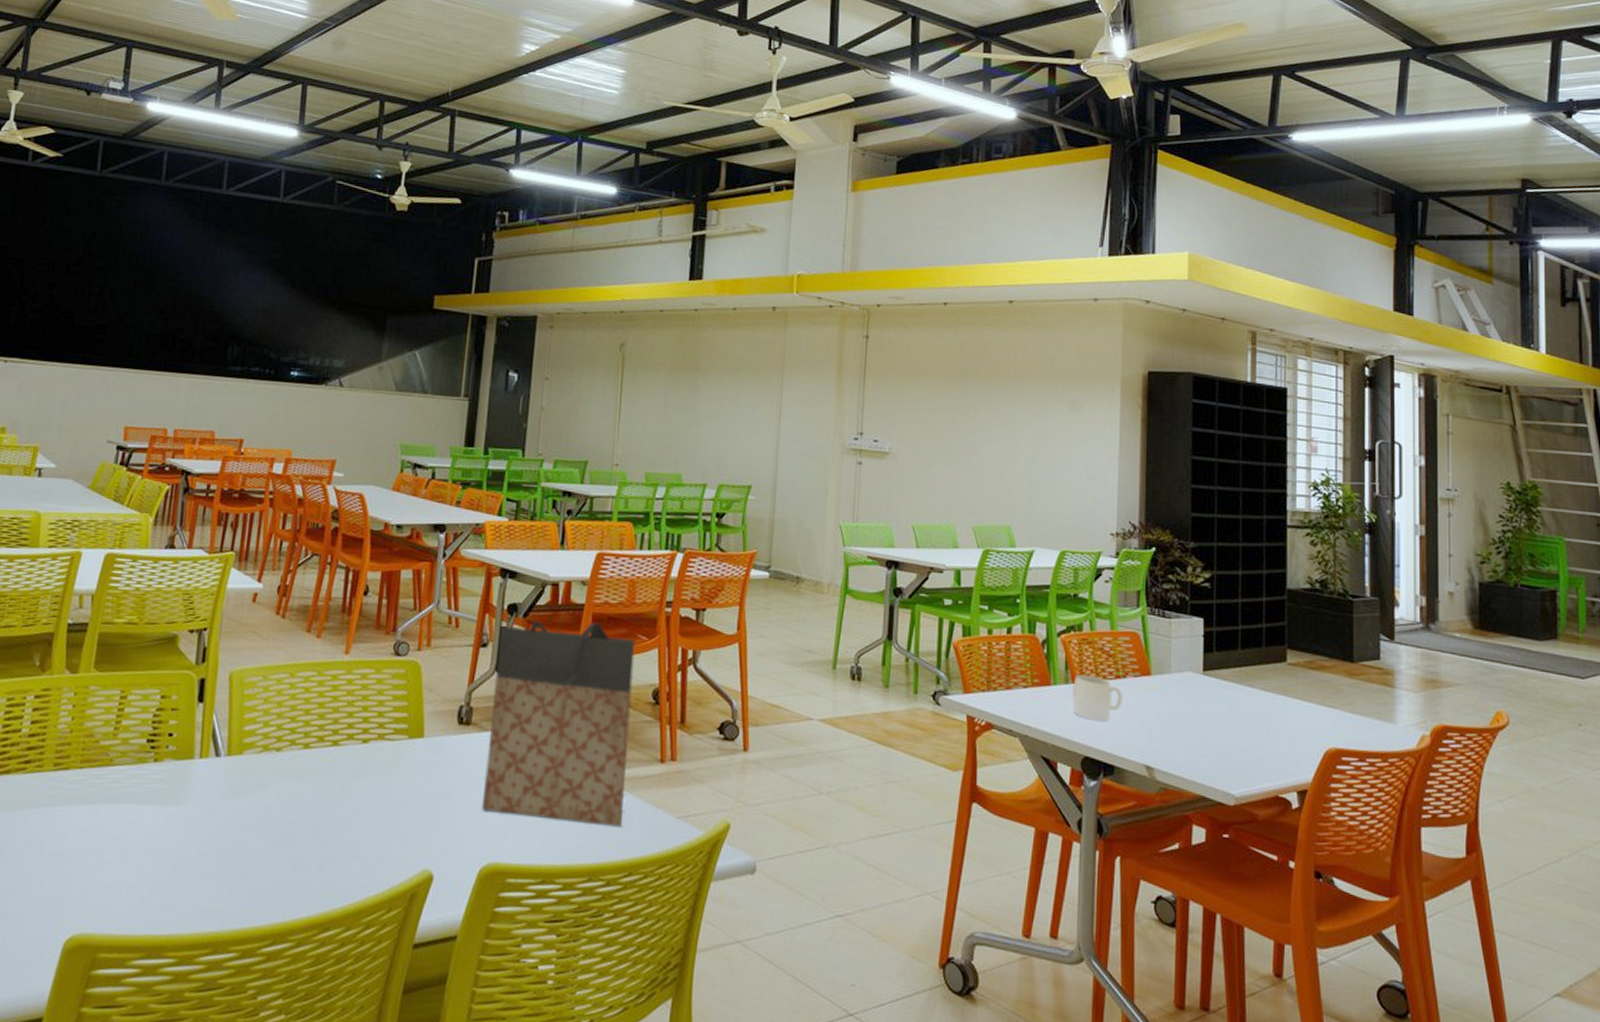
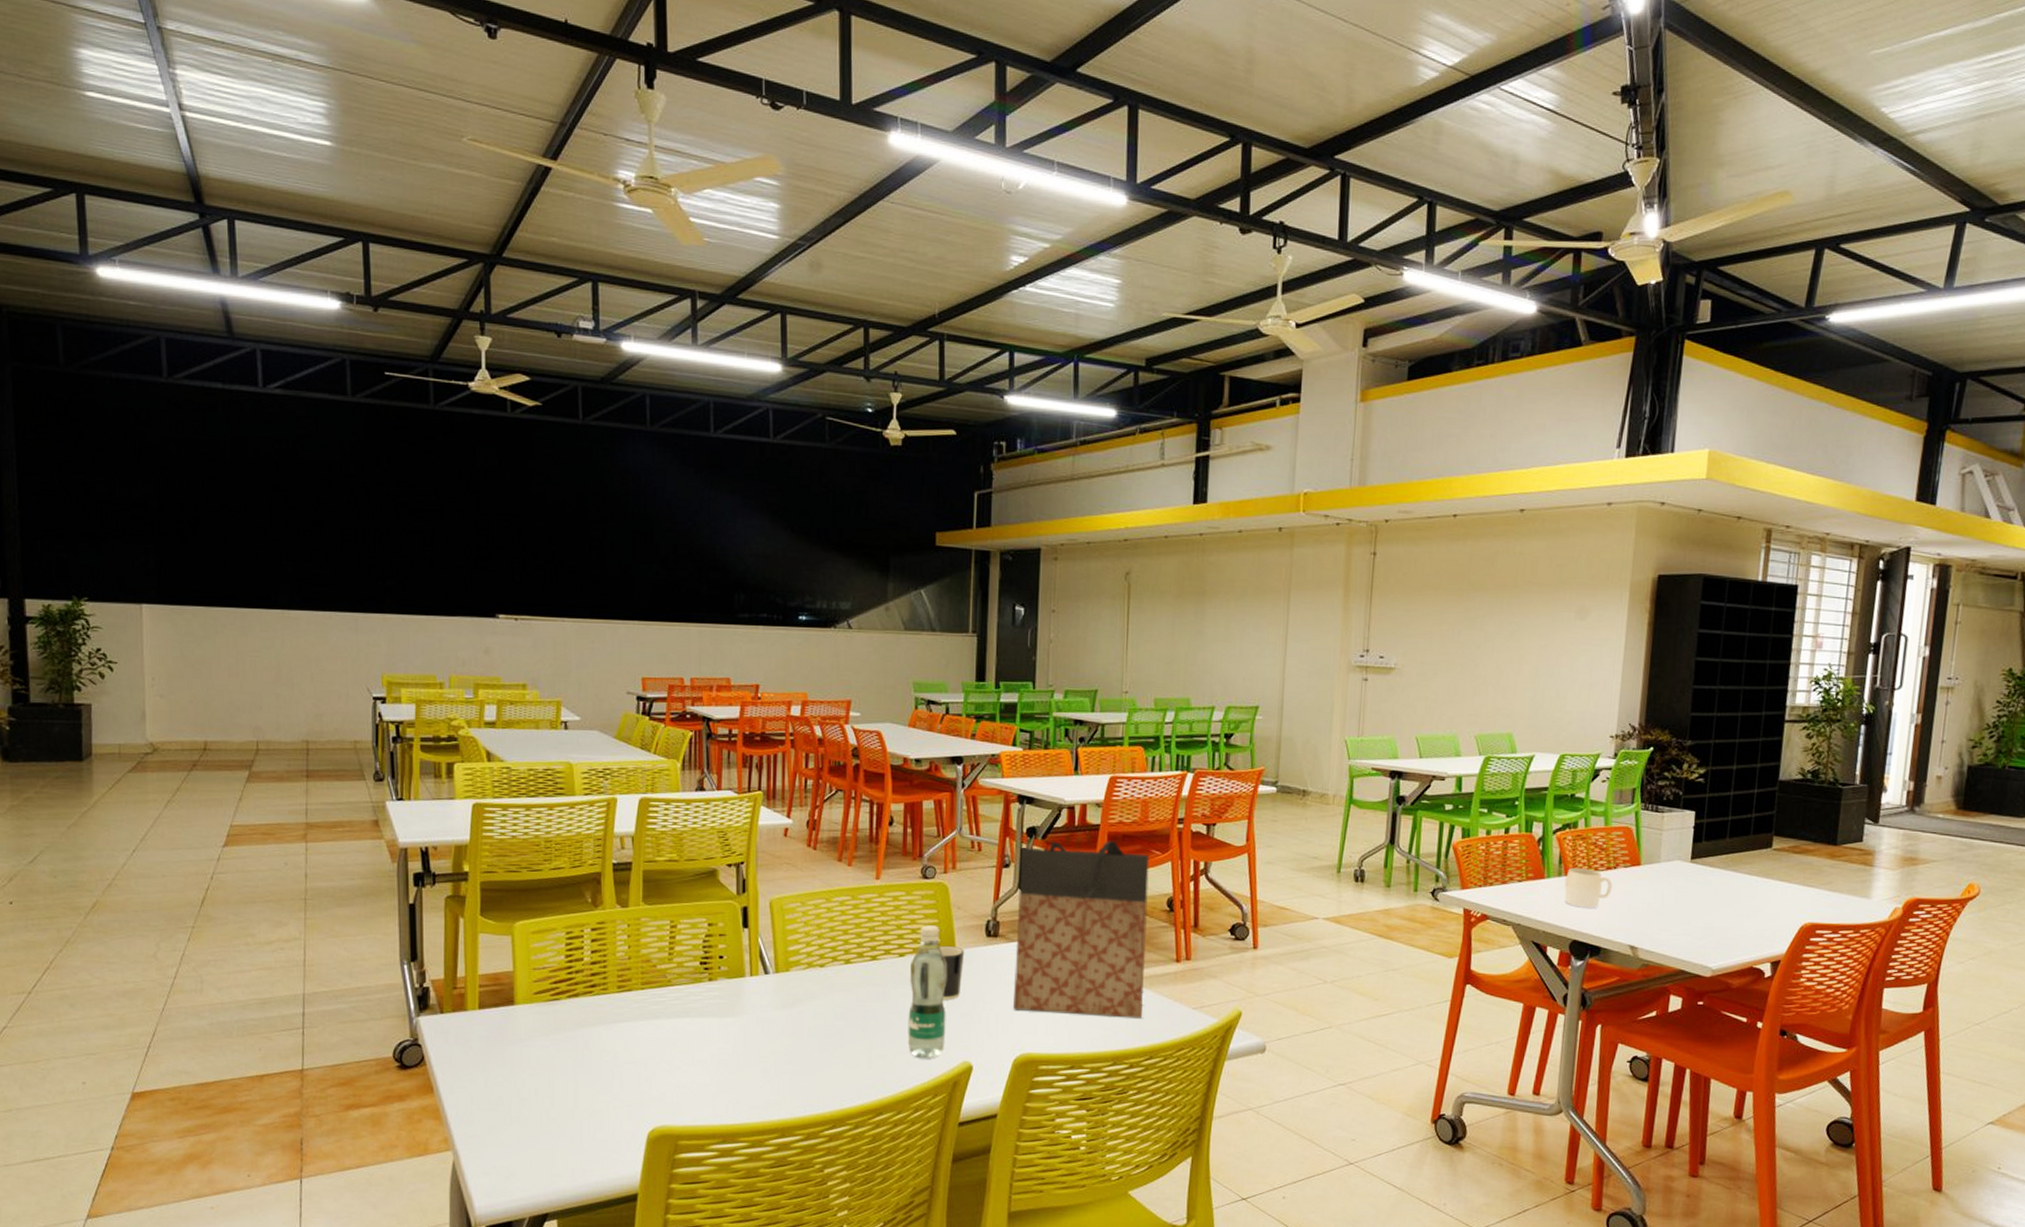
bottle: none [363,708,414,865] -> present [907,925,948,1059]
mug: none [406,732,434,796] -> present [939,945,965,1000]

